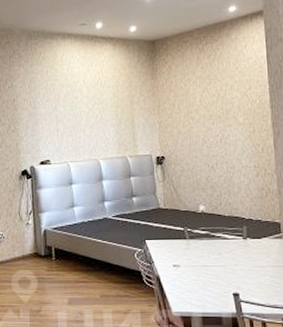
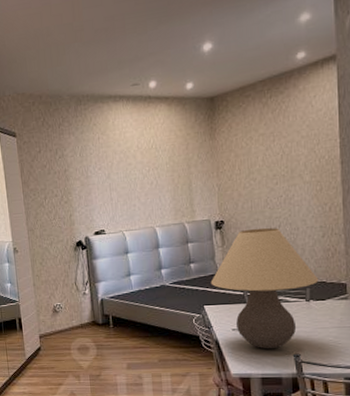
table lamp: none [152,165,255,287] -> present [210,228,319,349]

